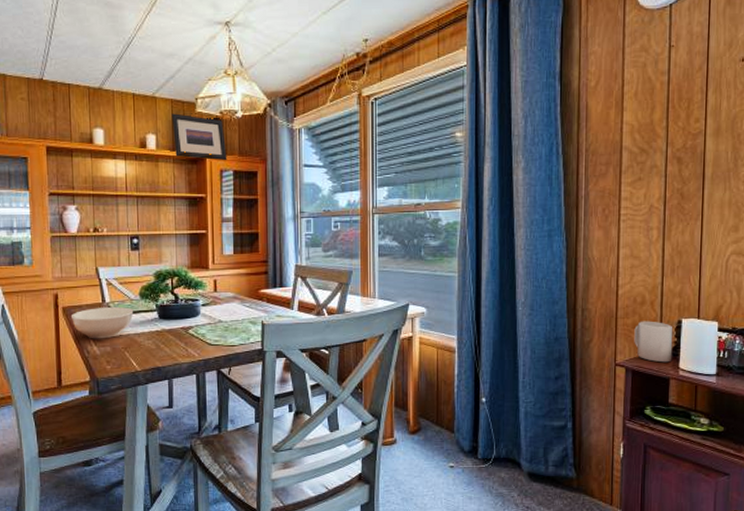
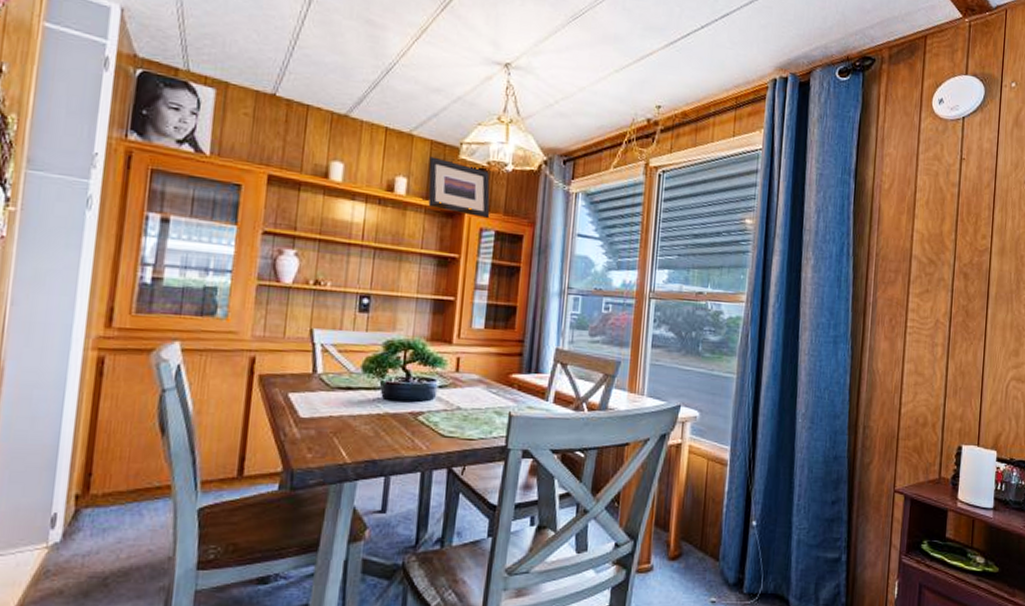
bowl: present [70,307,134,339] -> none [268,379,352,419]
mug: present [634,321,673,363] -> none [914,444,954,492]

